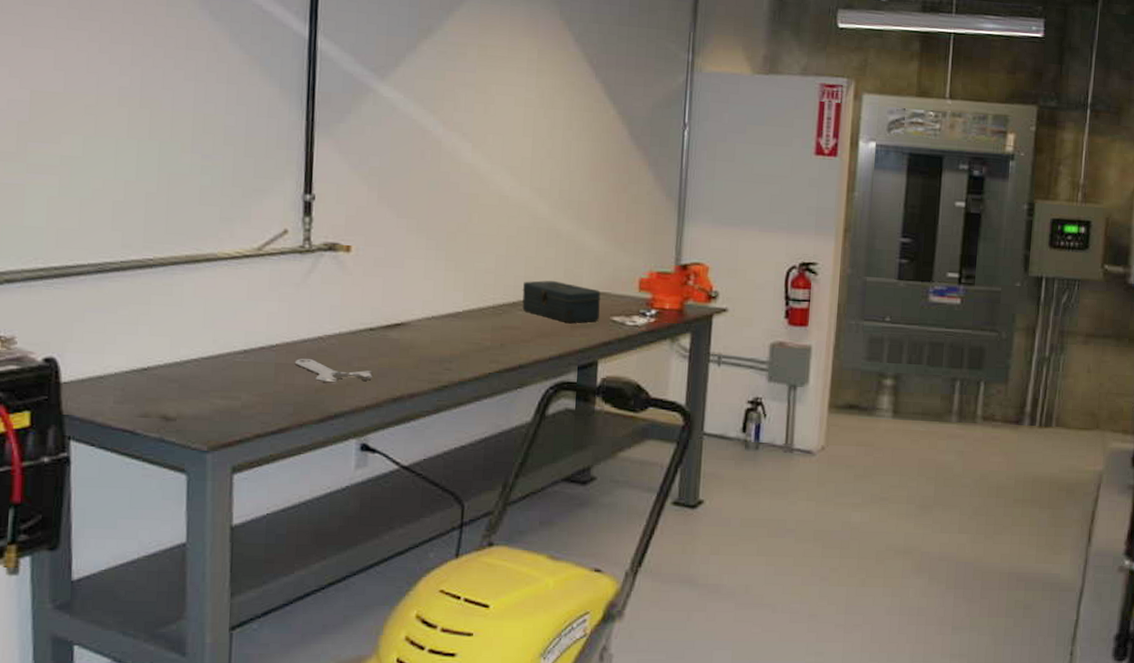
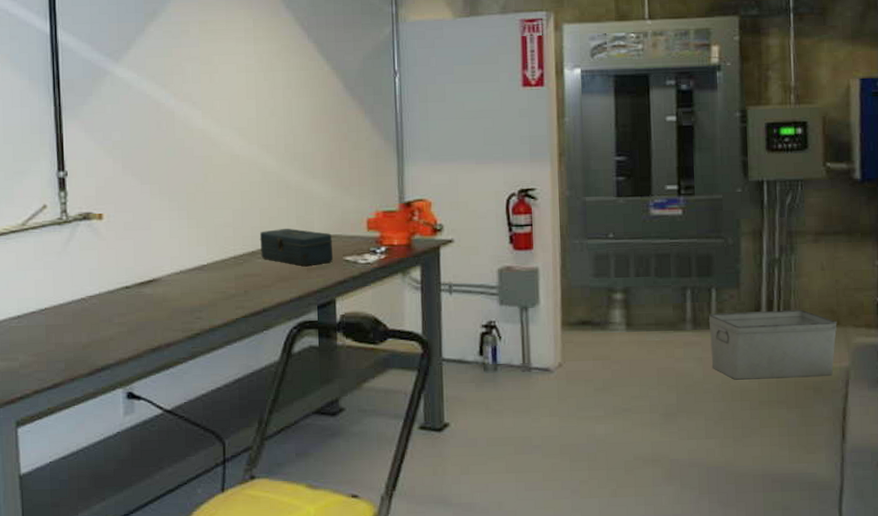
wrench: present [294,359,373,384] -> none [62,319,132,340]
storage bin: none [972,407,1097,478] -> present [708,309,837,380]

